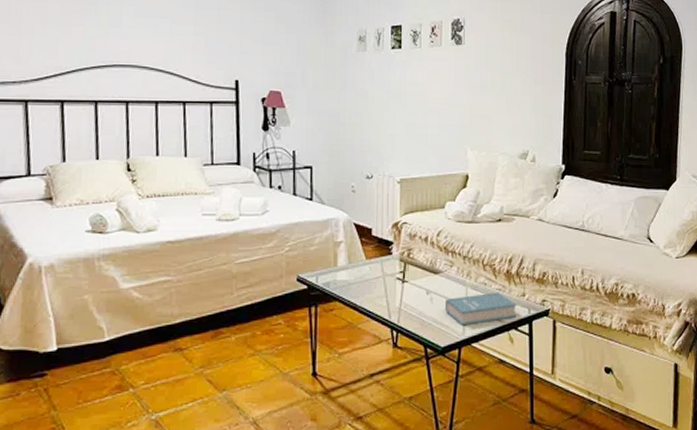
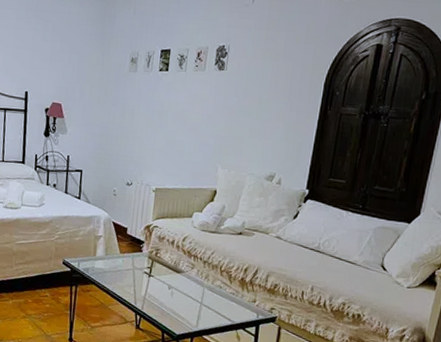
book: present [444,292,517,326] -> none [182,295,247,320]

